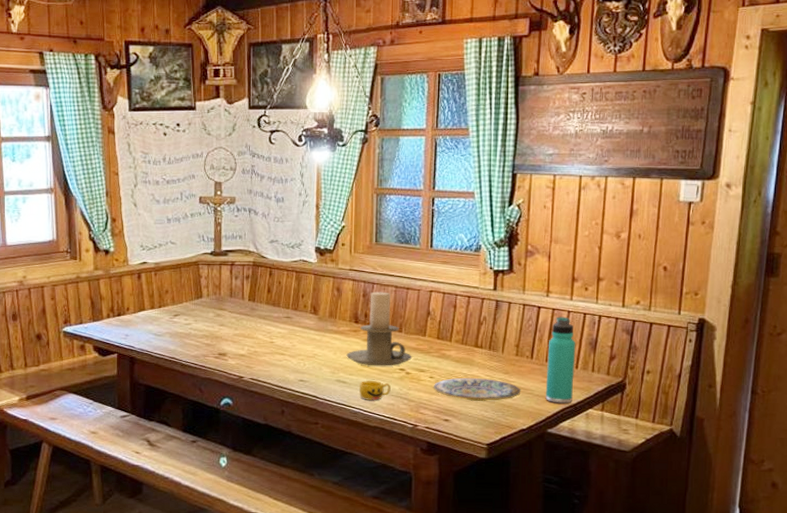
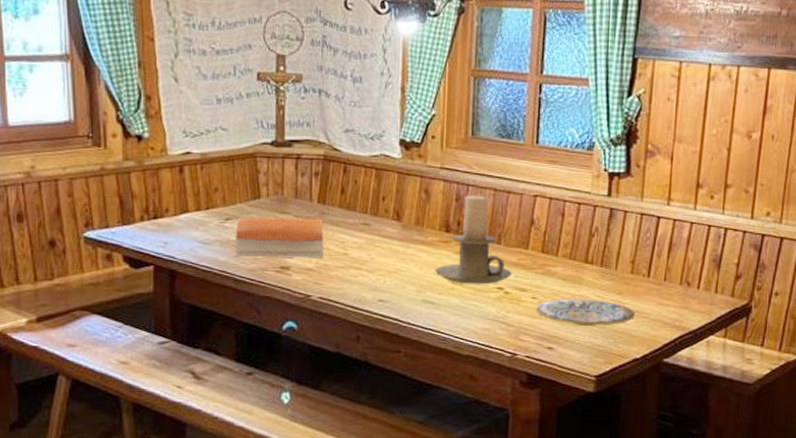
bread loaf: none [182,313,254,346] -> present [235,216,324,258]
cup: present [359,381,391,400] -> none [450,301,487,324]
thermos bottle: present [545,316,576,404] -> none [662,228,699,329]

